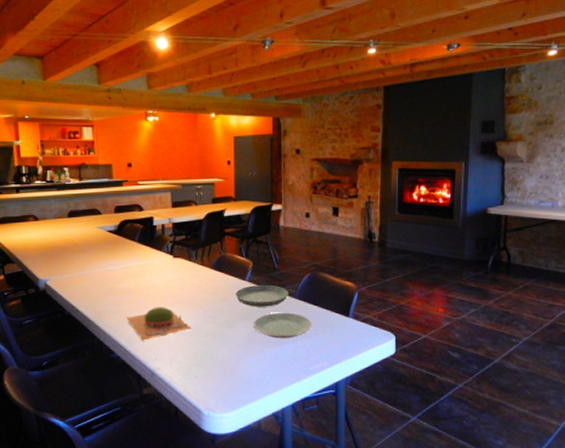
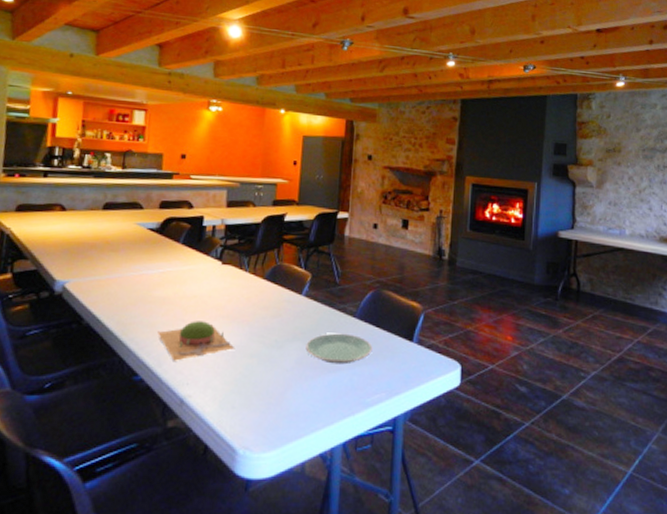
saucer: present [235,285,289,307] -> none [288,301,349,327]

